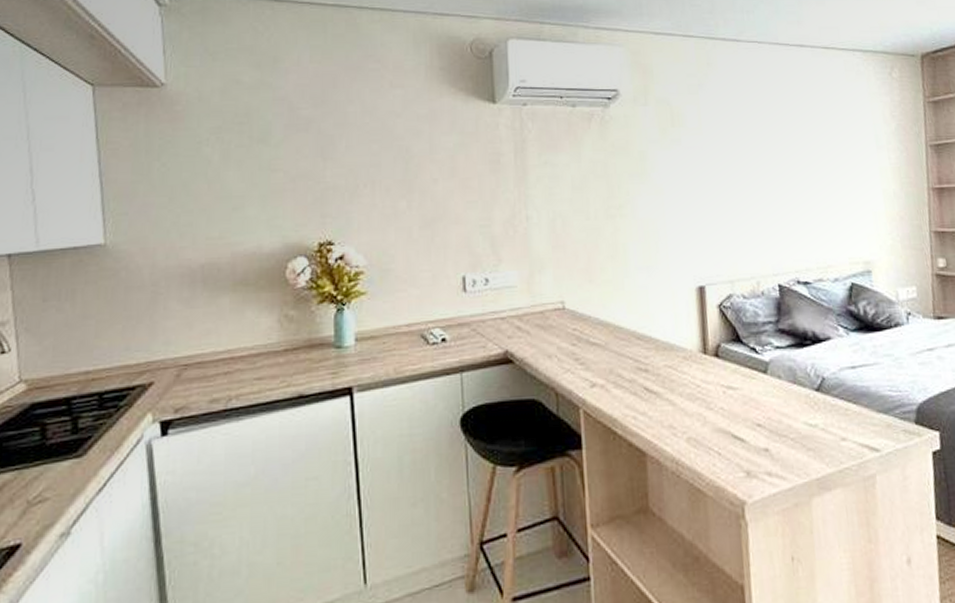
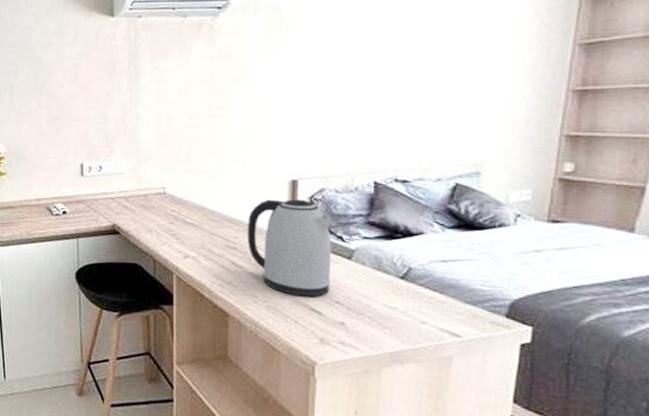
kettle: none [657,308,750,422] -> present [248,199,332,297]

